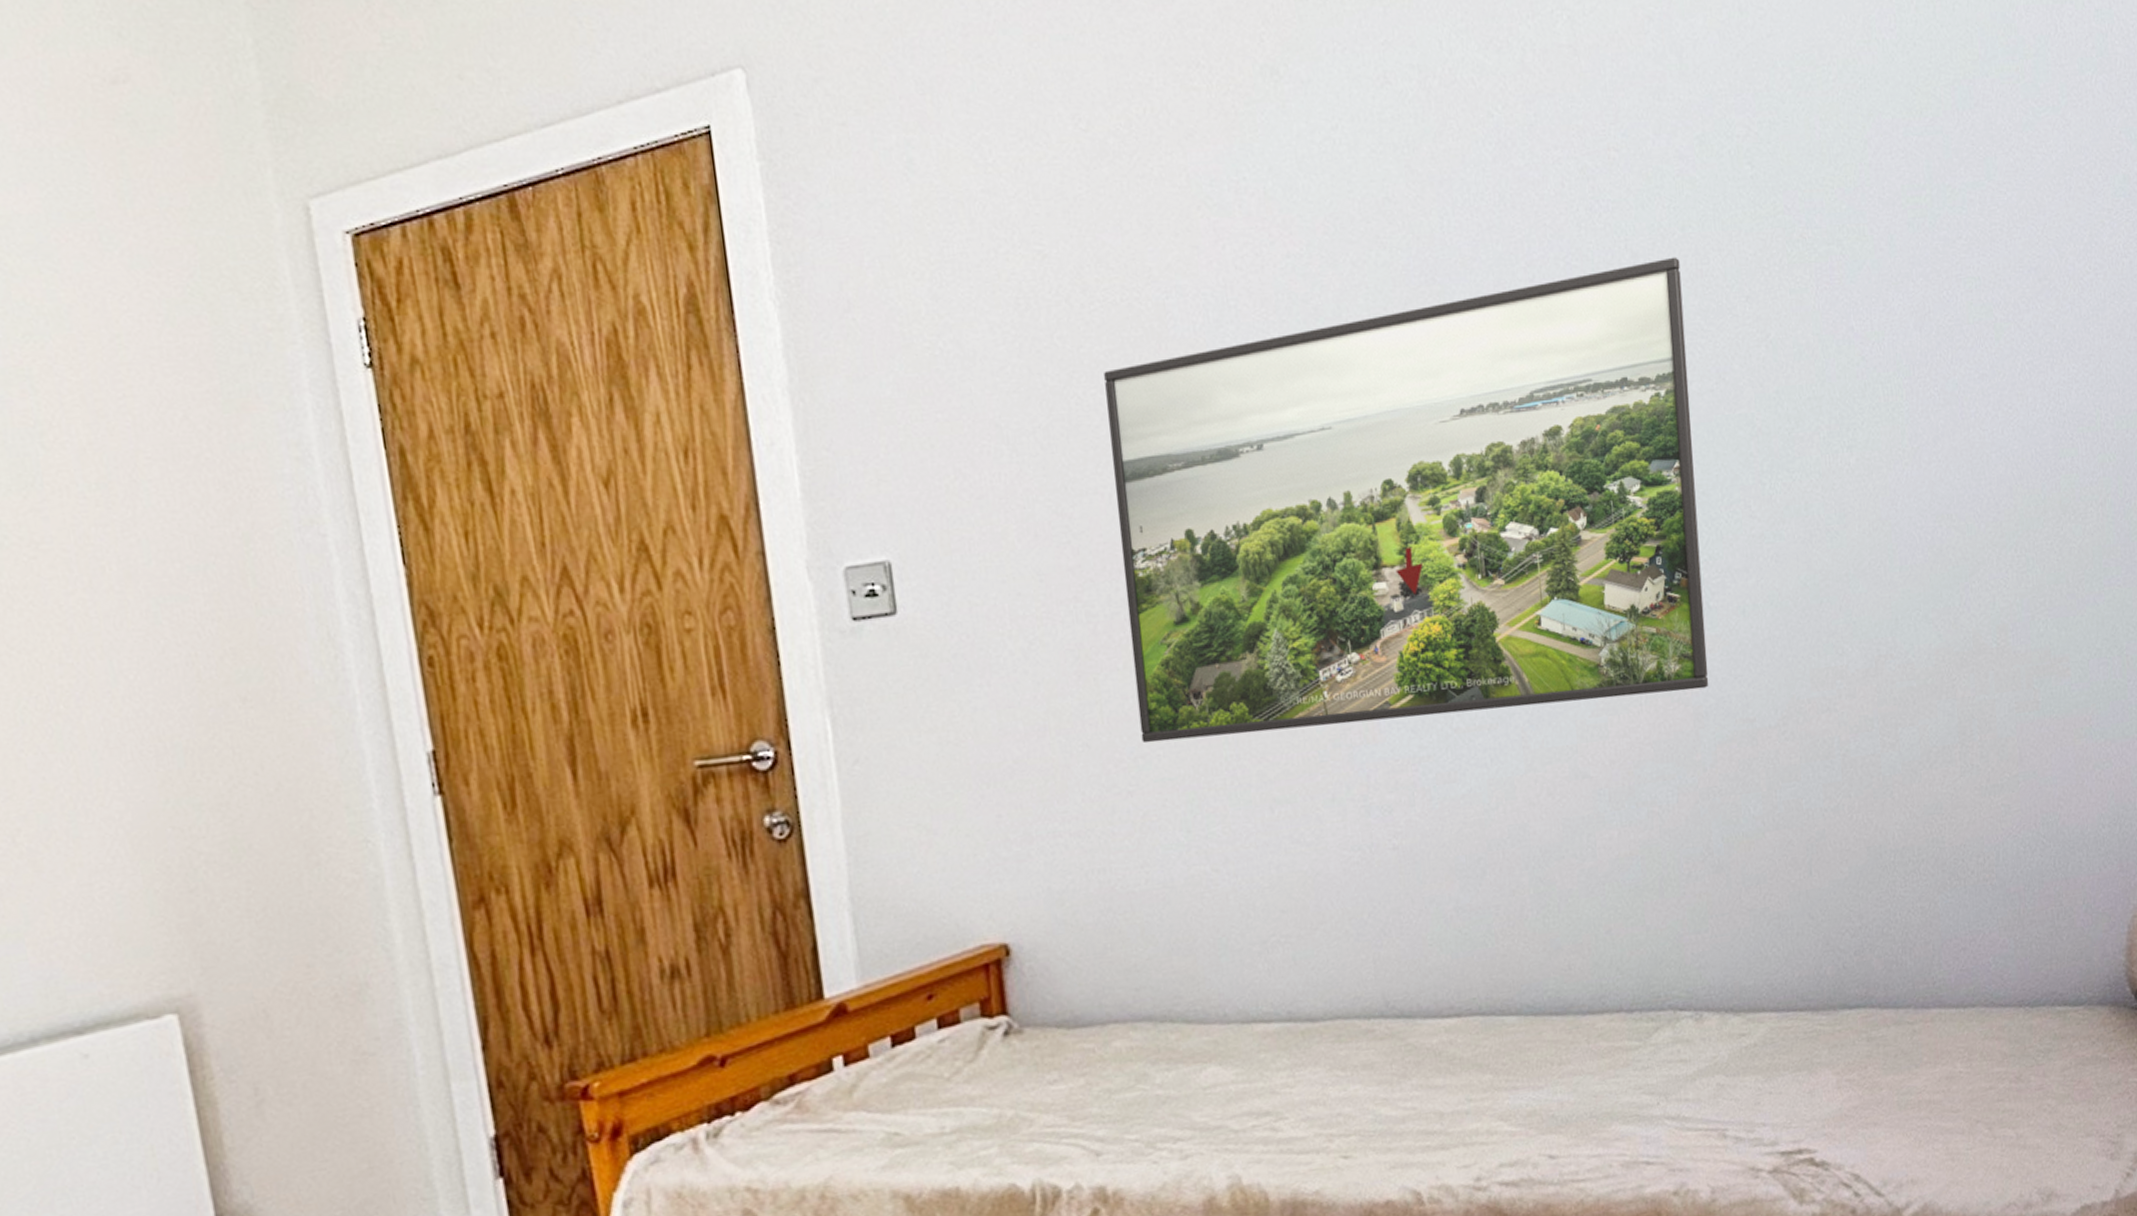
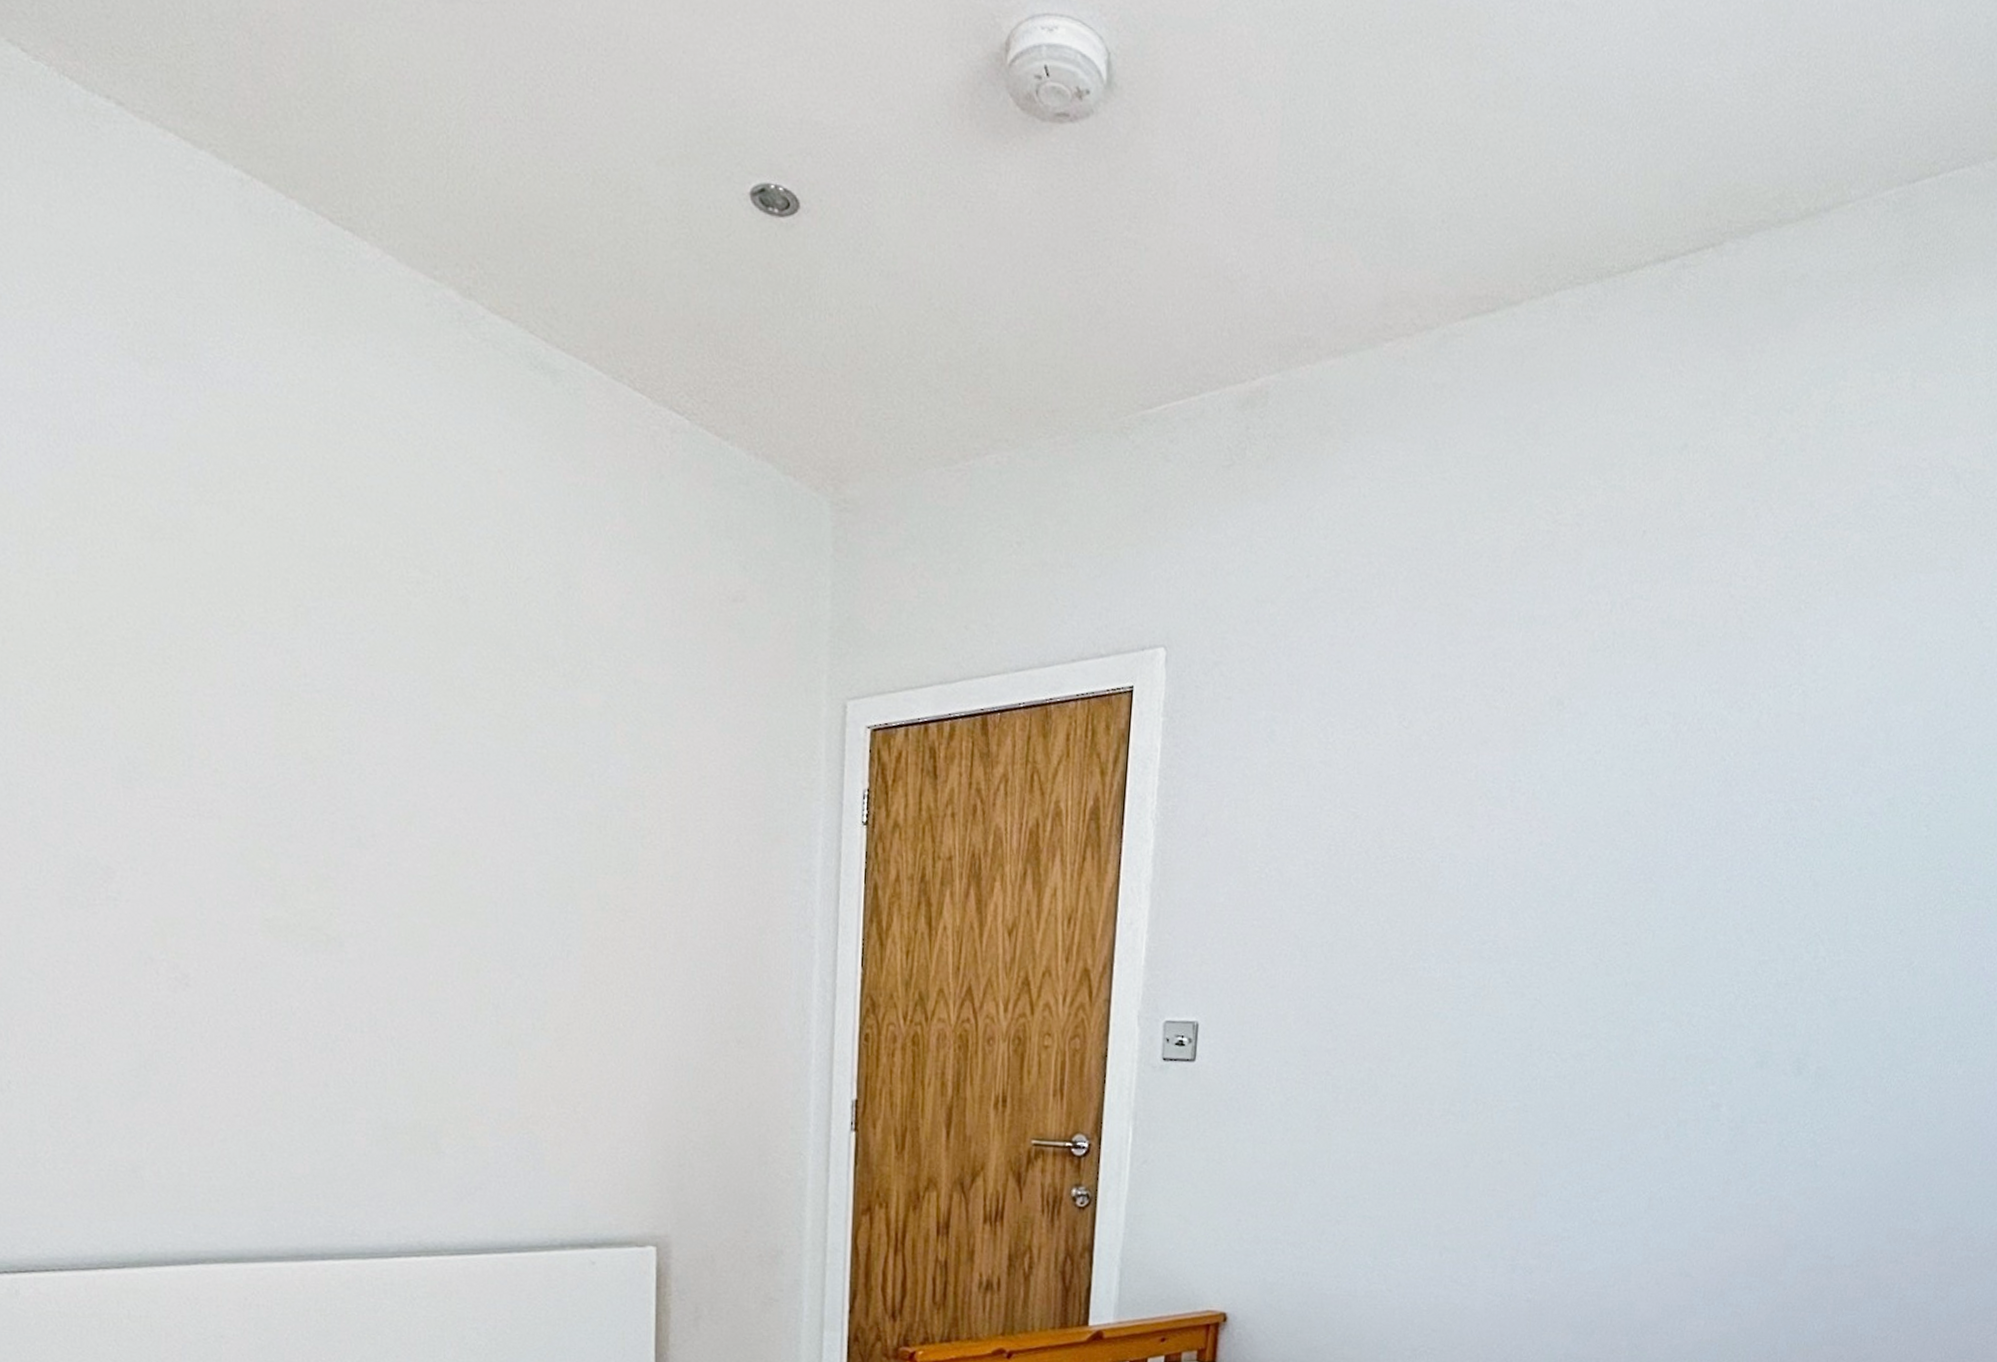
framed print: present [1104,257,1709,744] -> none [1354,890,1852,1227]

